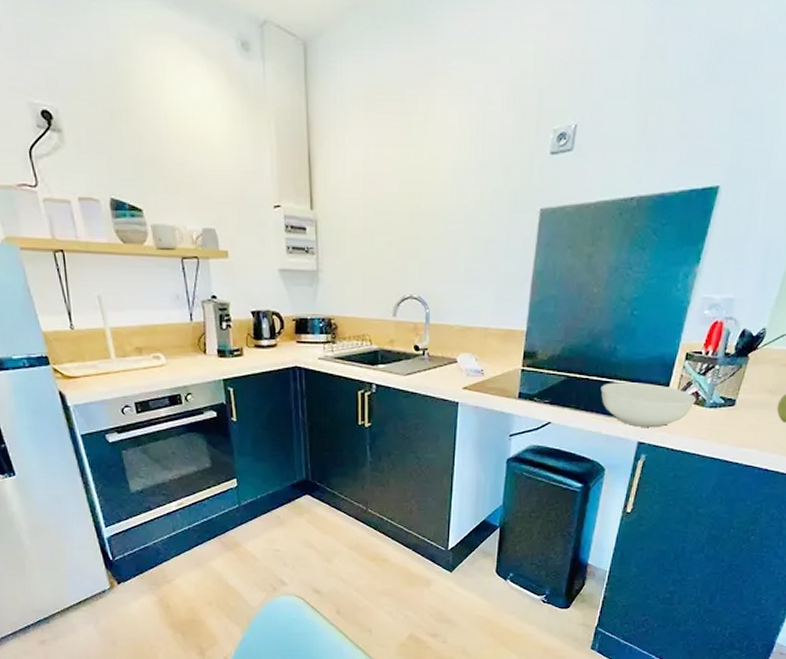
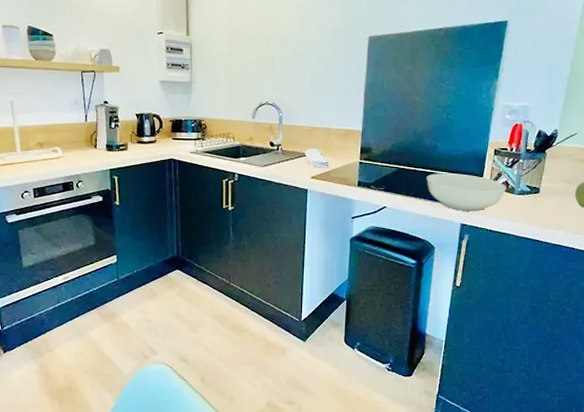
mug: present [150,223,183,251] -> none [58,45,84,67]

